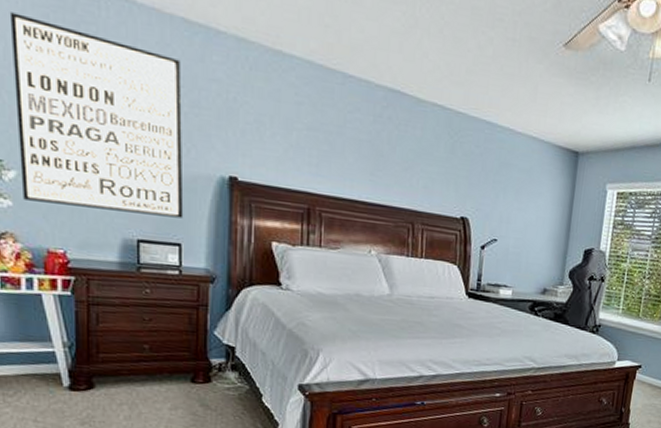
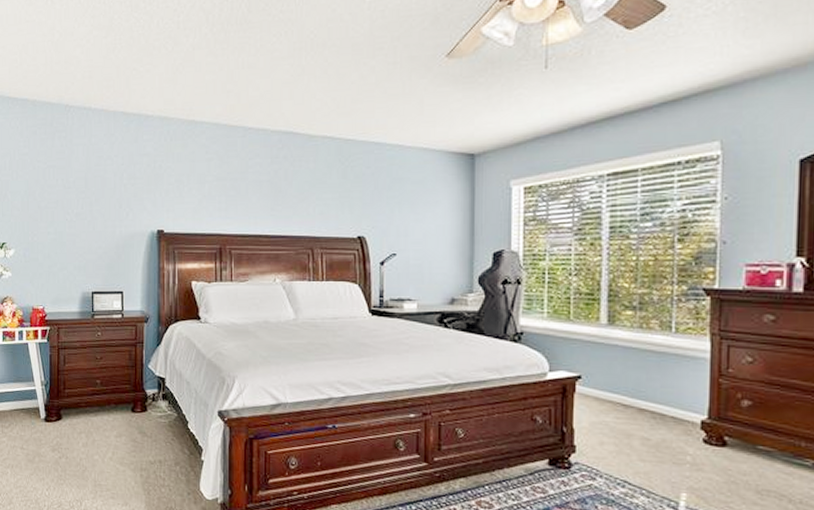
wall art: present [9,12,184,219] -> none [13,135,124,270]

